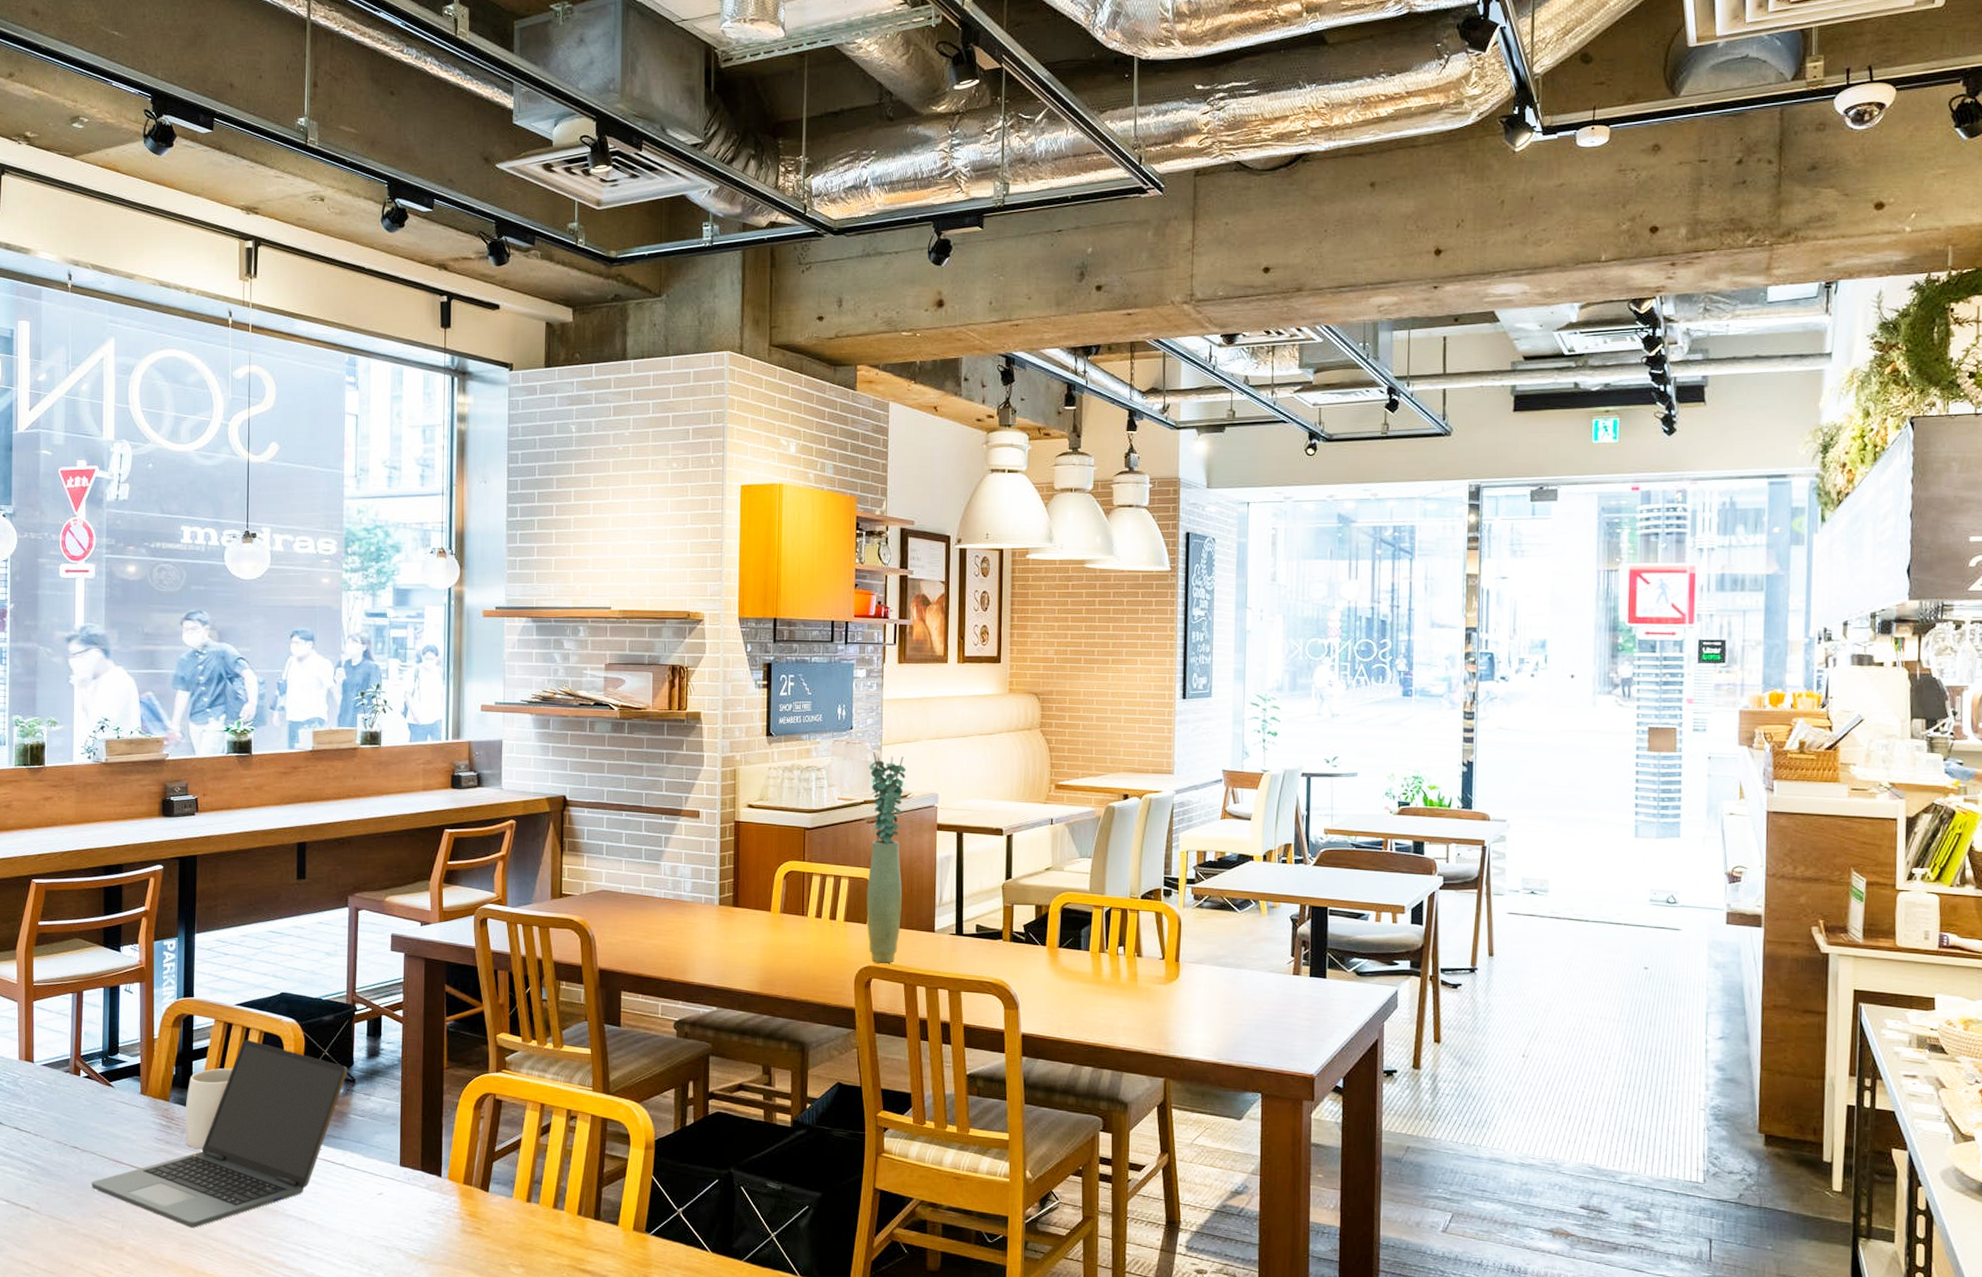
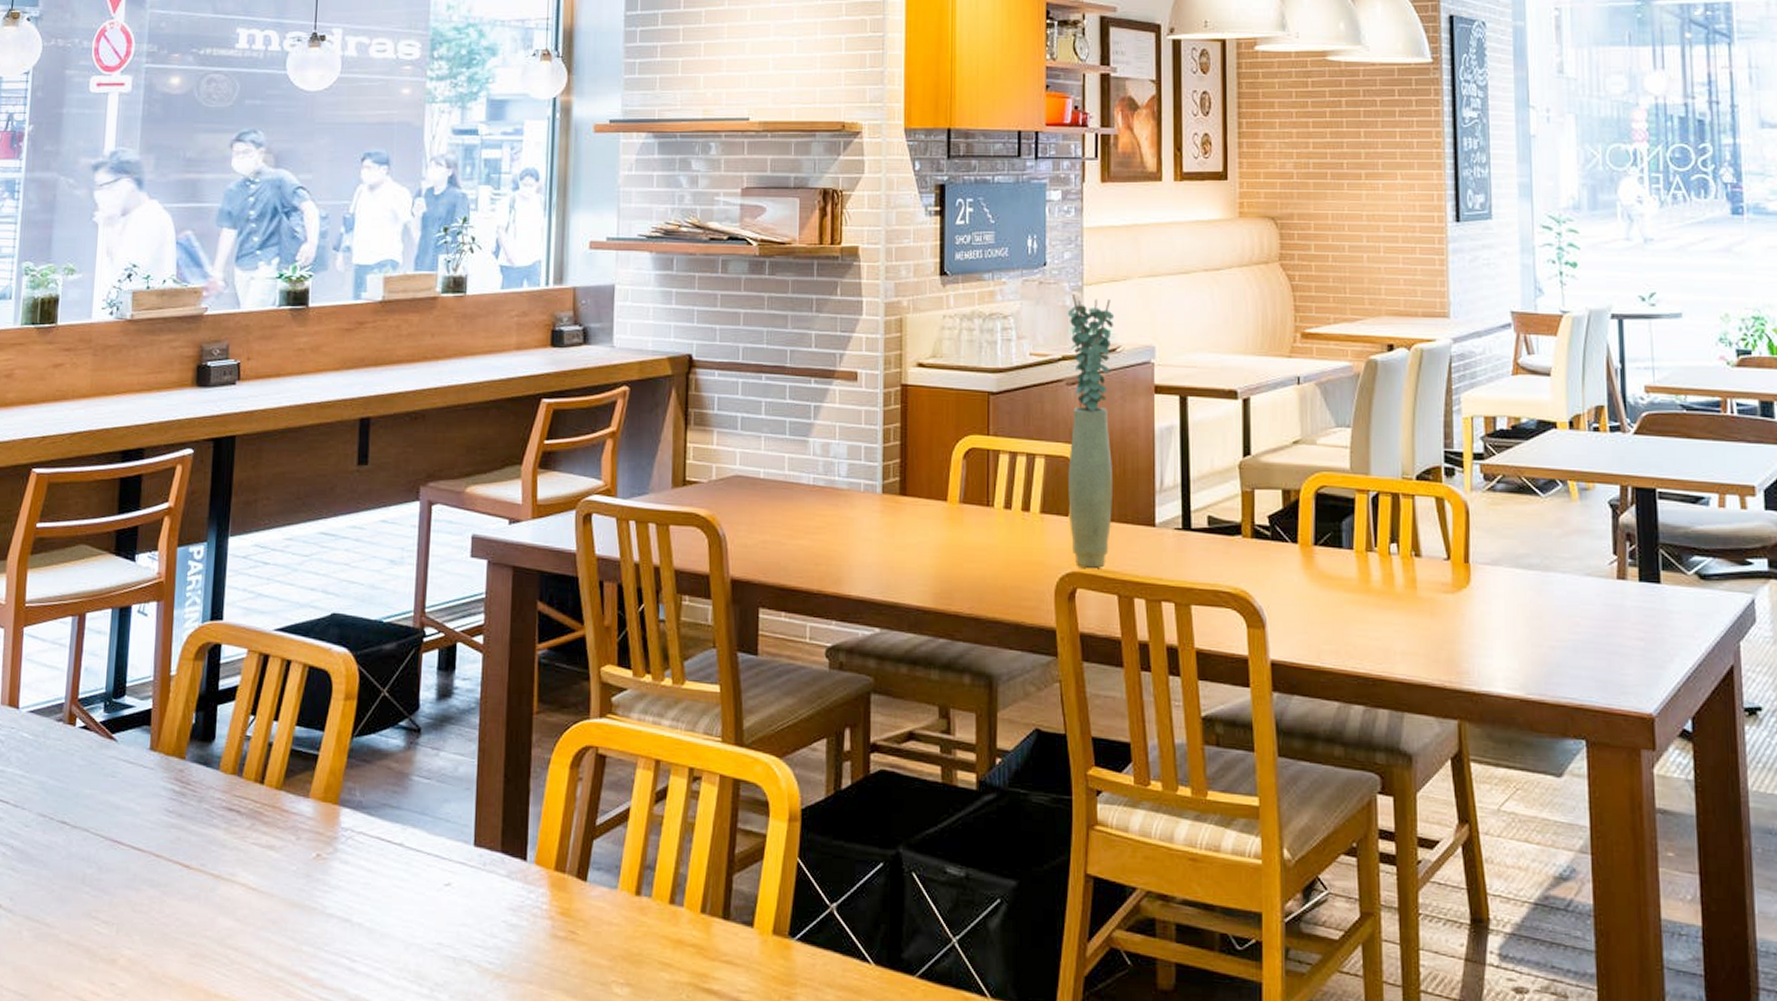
laptop: present [91,1039,348,1228] -> none [80,675,412,932]
mug: present [185,1068,233,1150] -> none [203,714,267,825]

